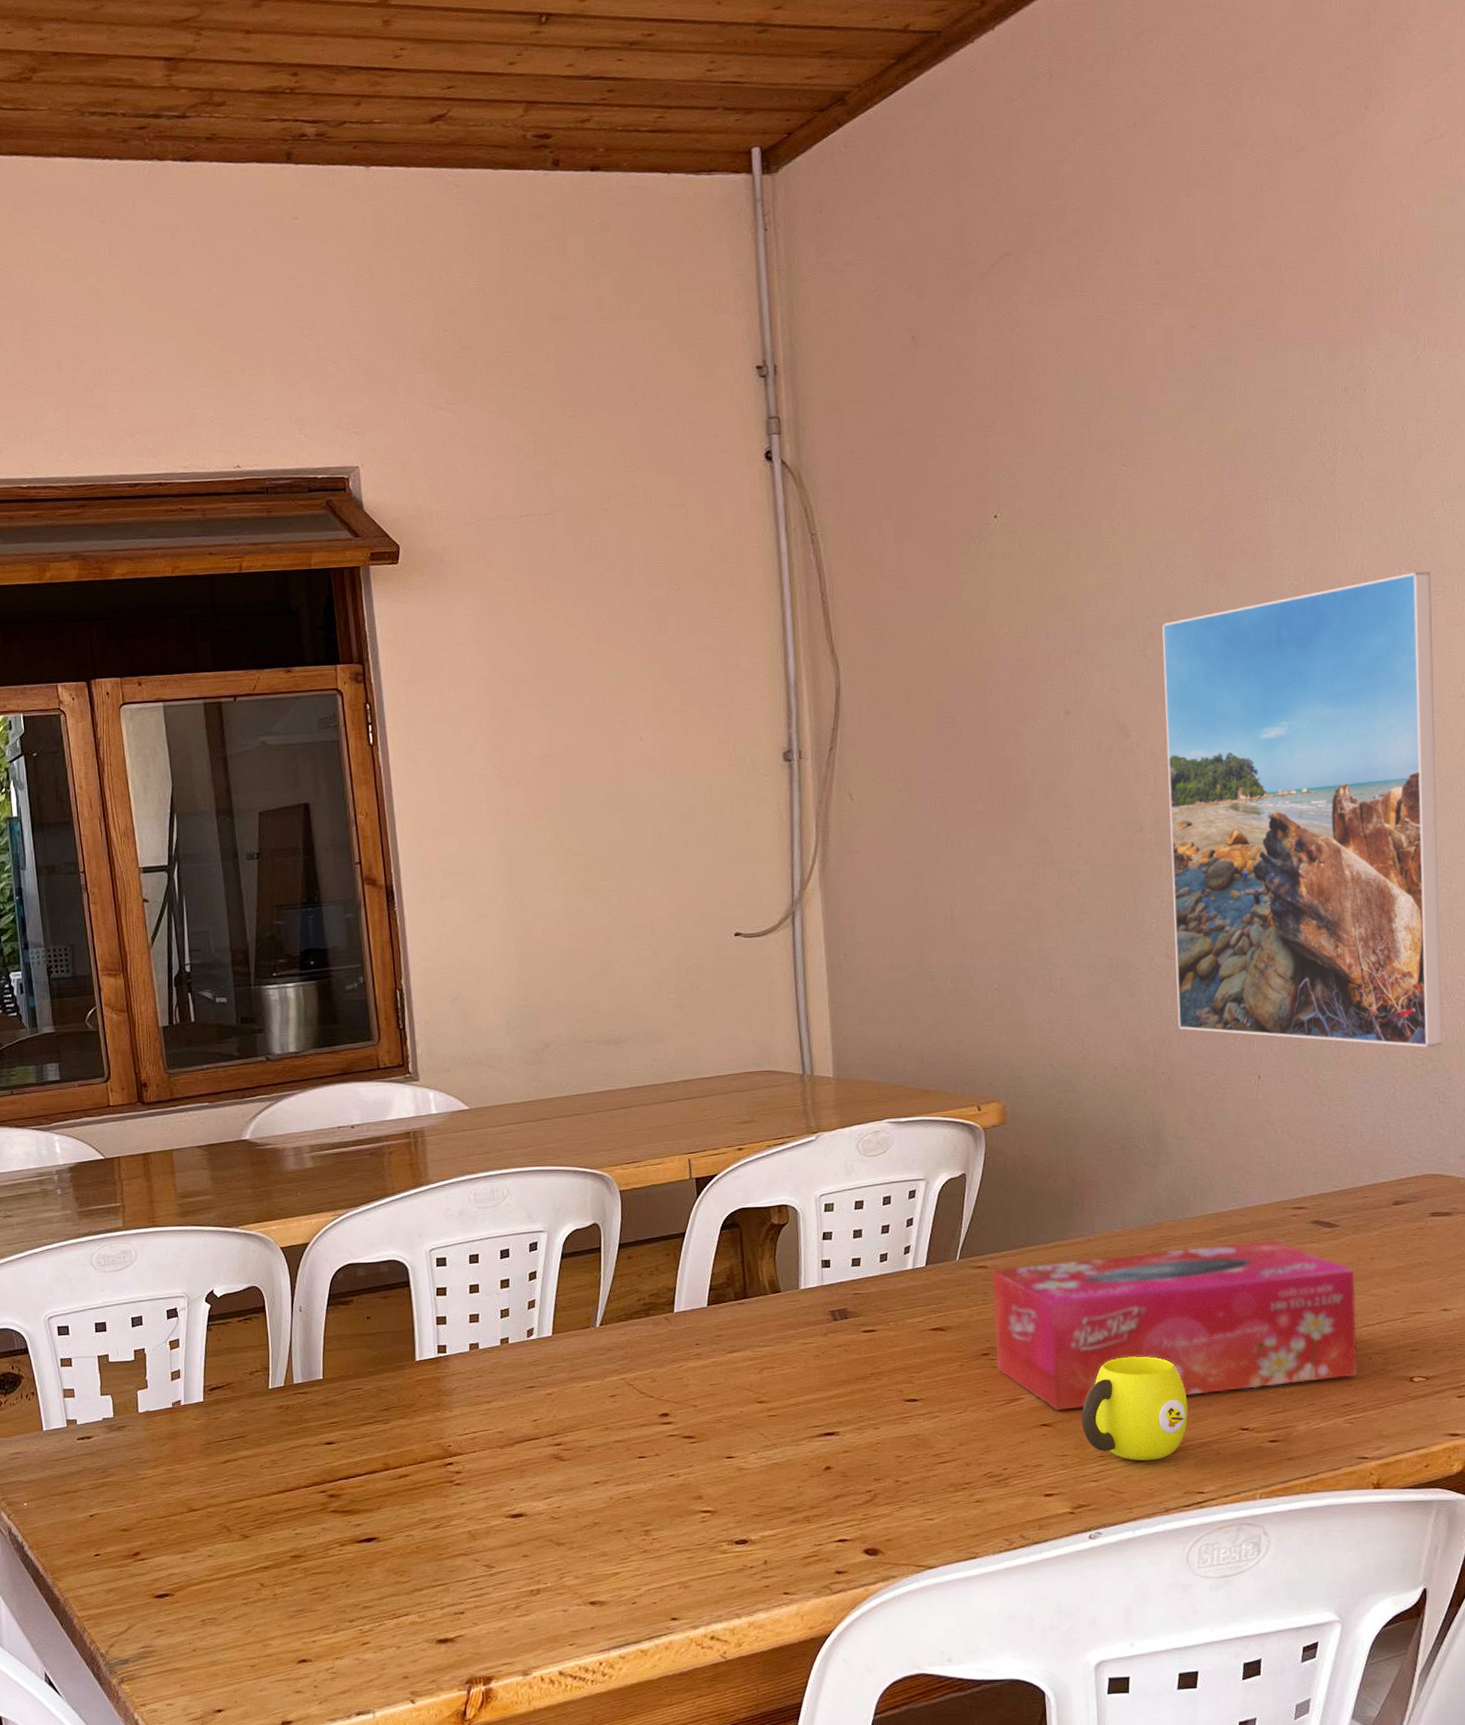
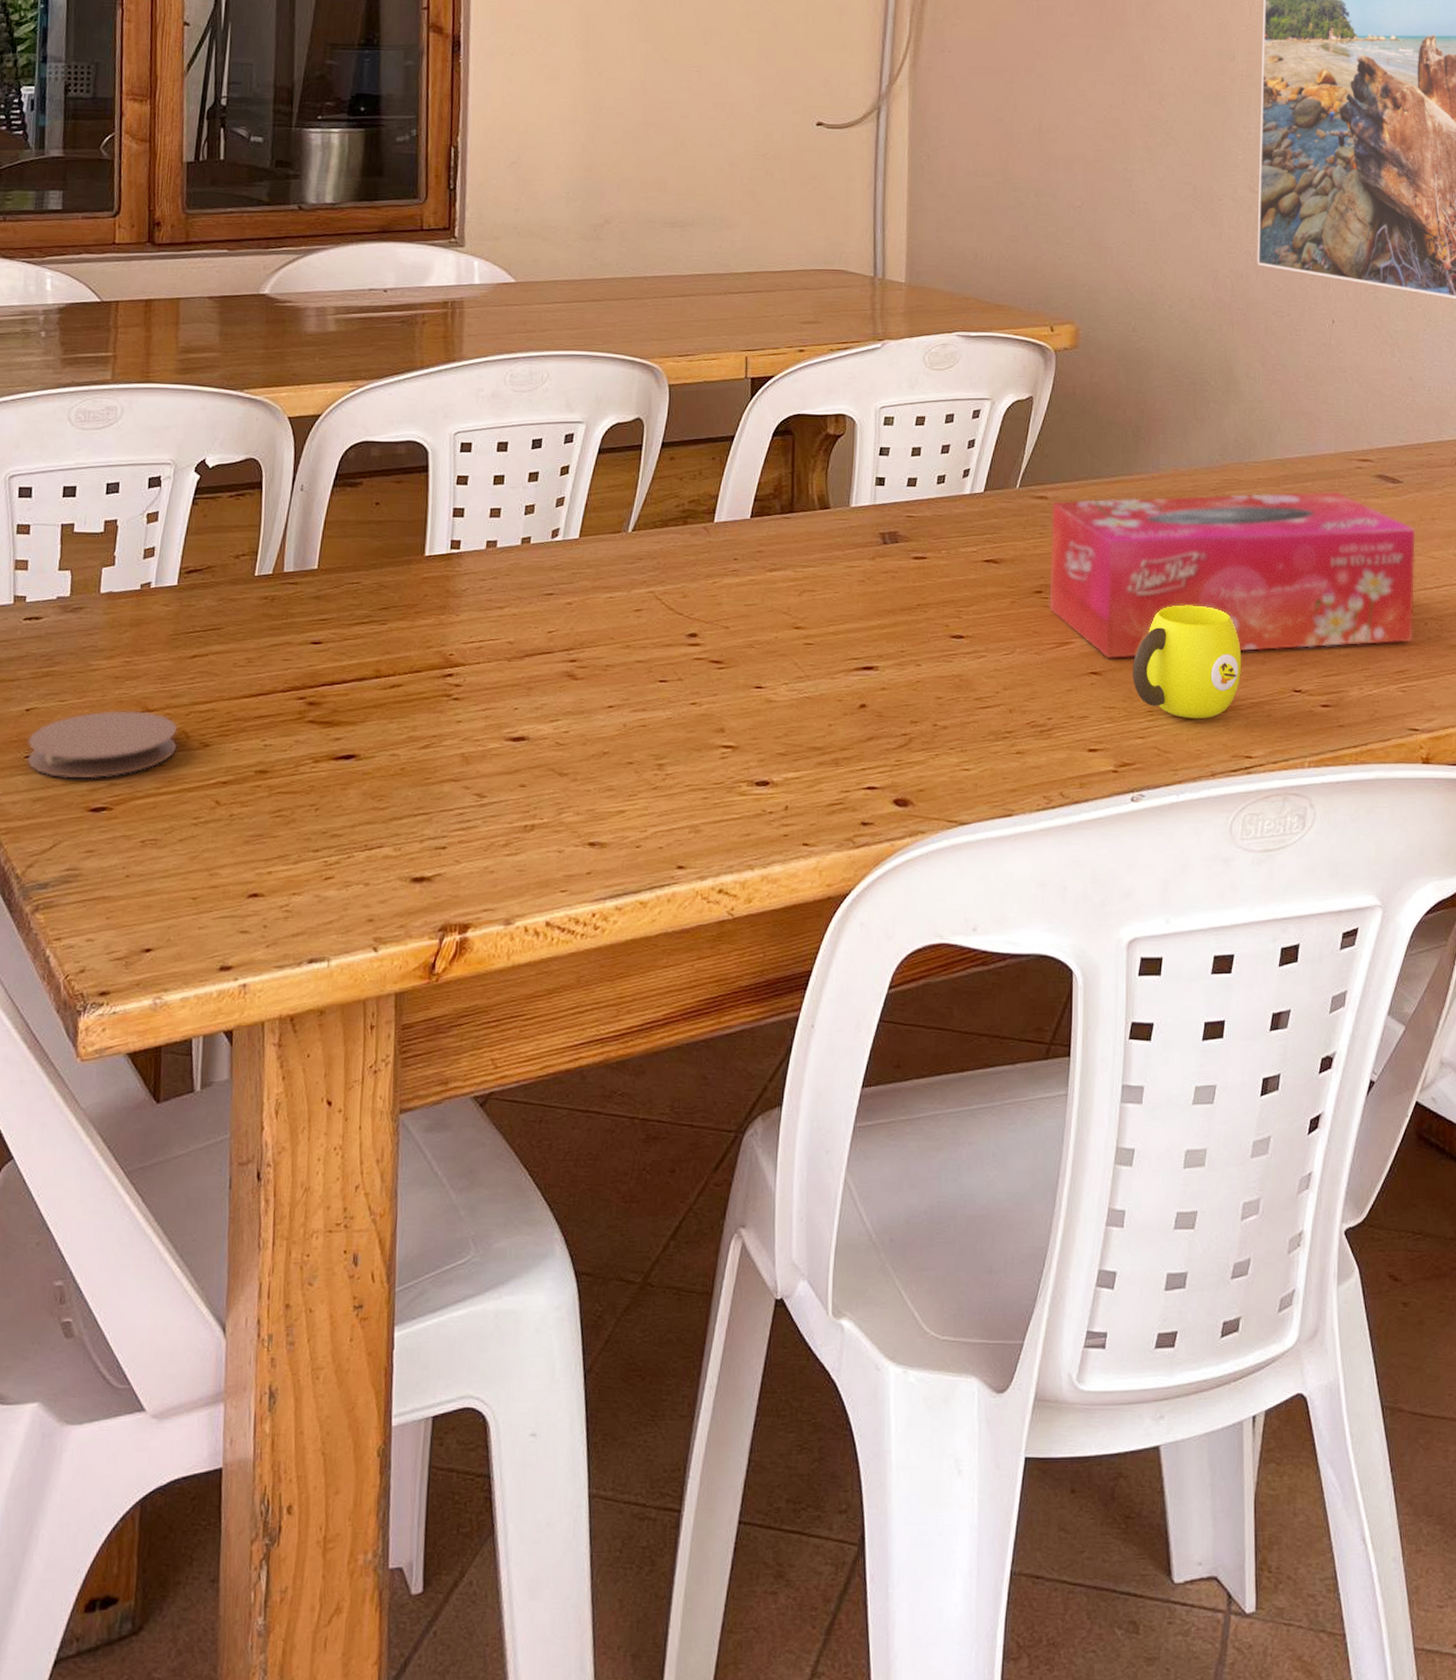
coaster: none [95,1511,222,1572] -> present [27,711,178,779]

